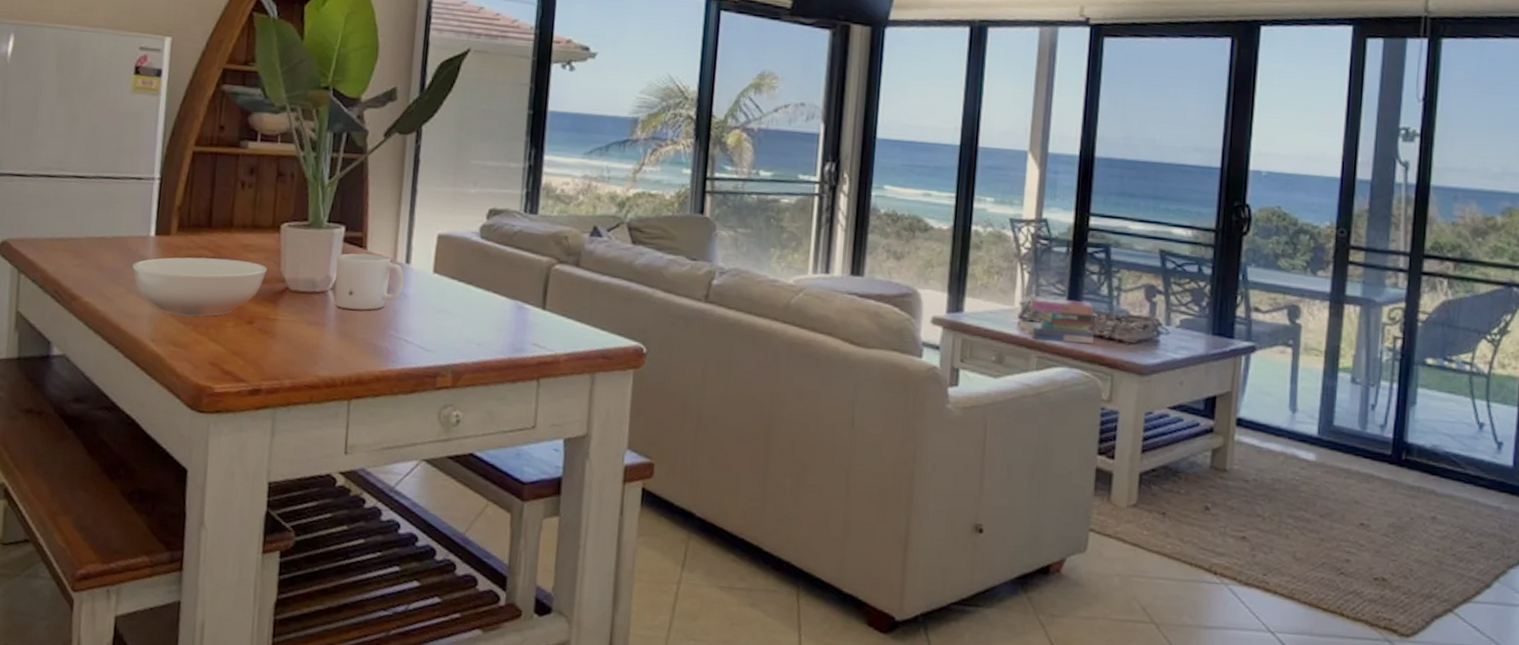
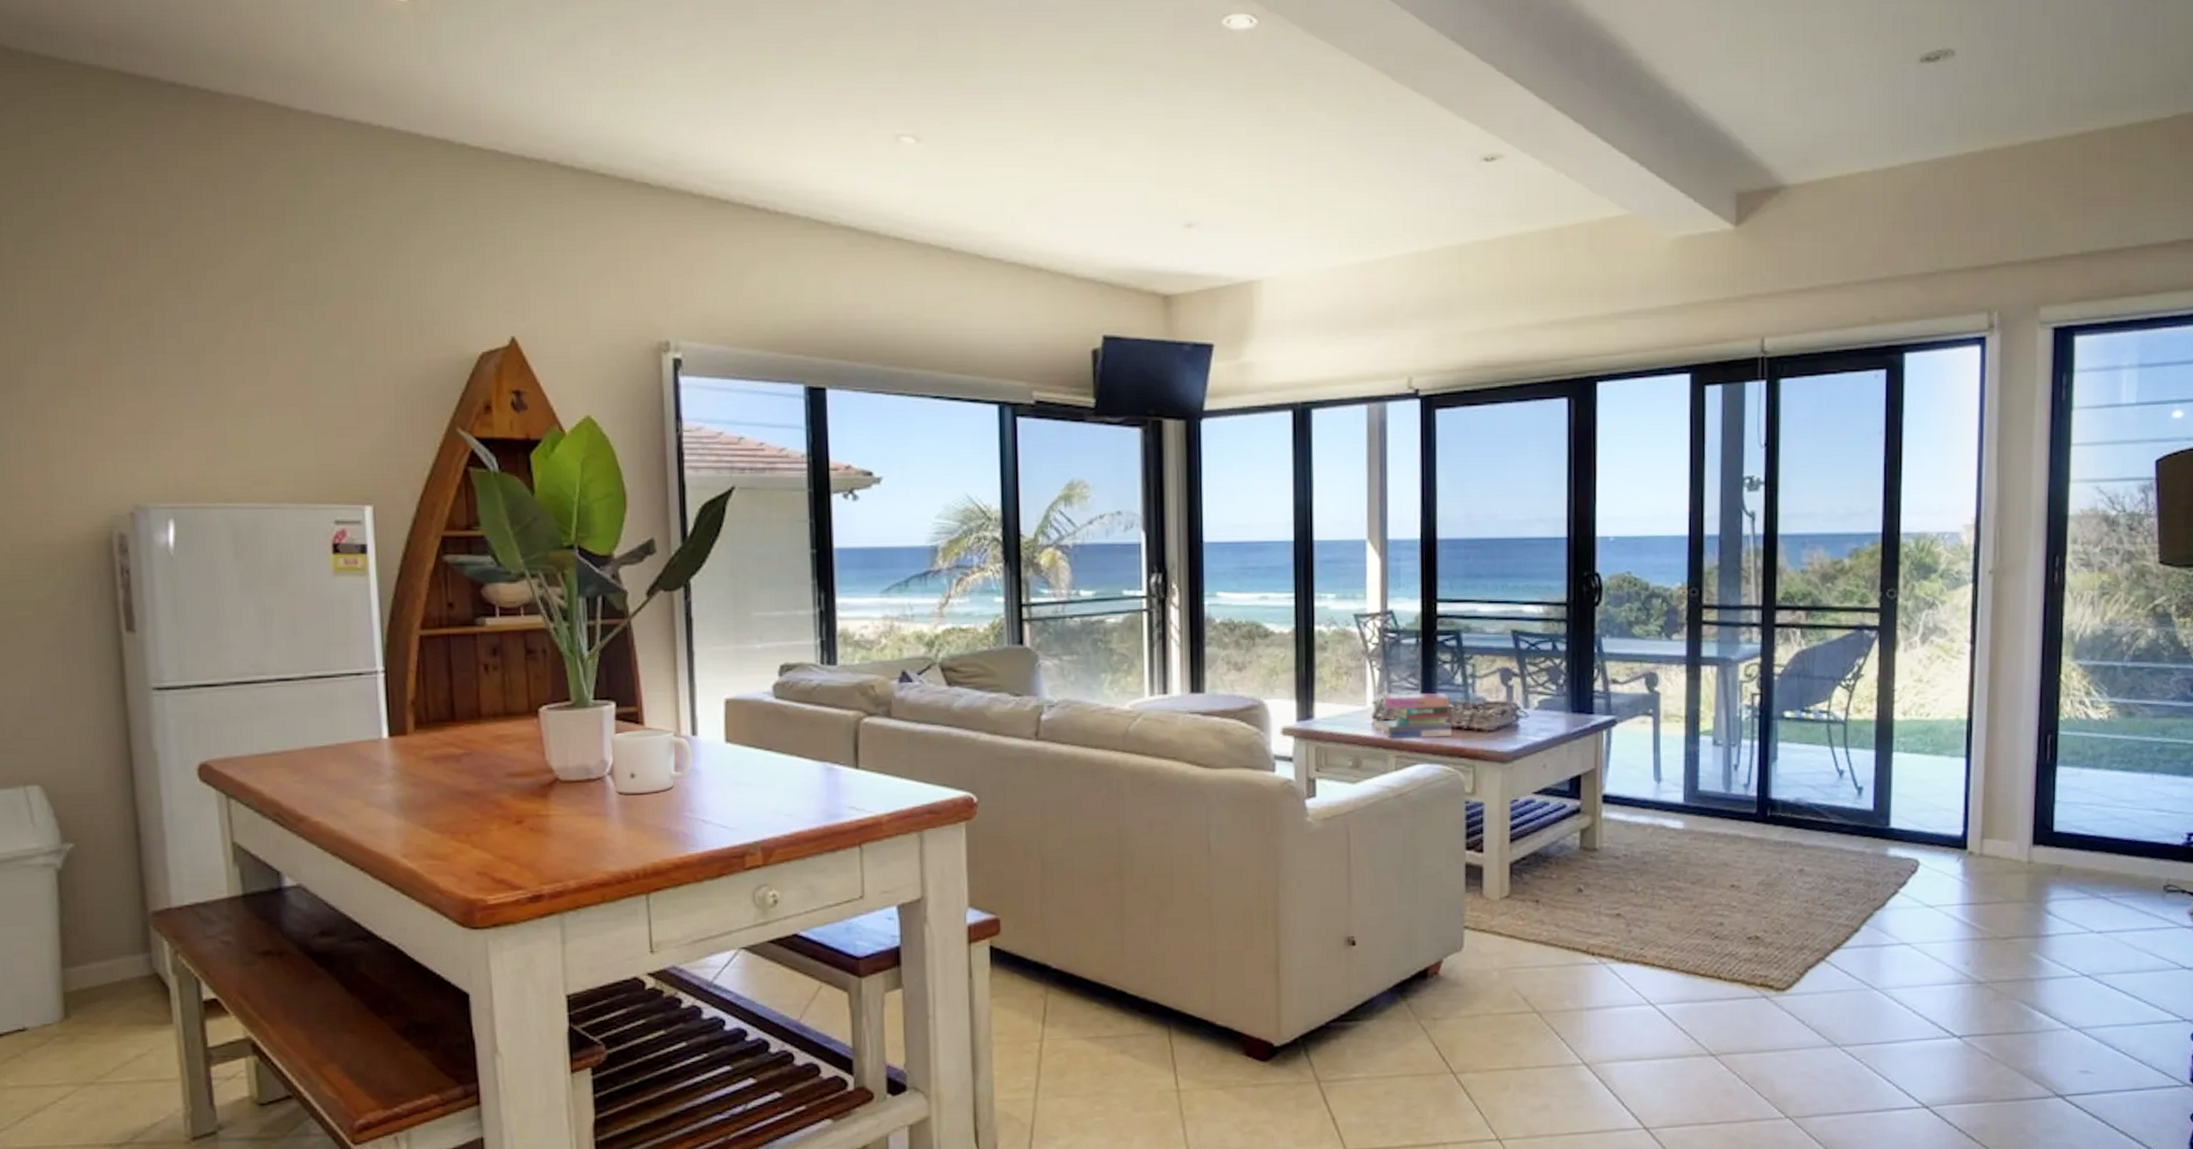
bowl: present [132,257,268,317] -> none [366,753,530,825]

